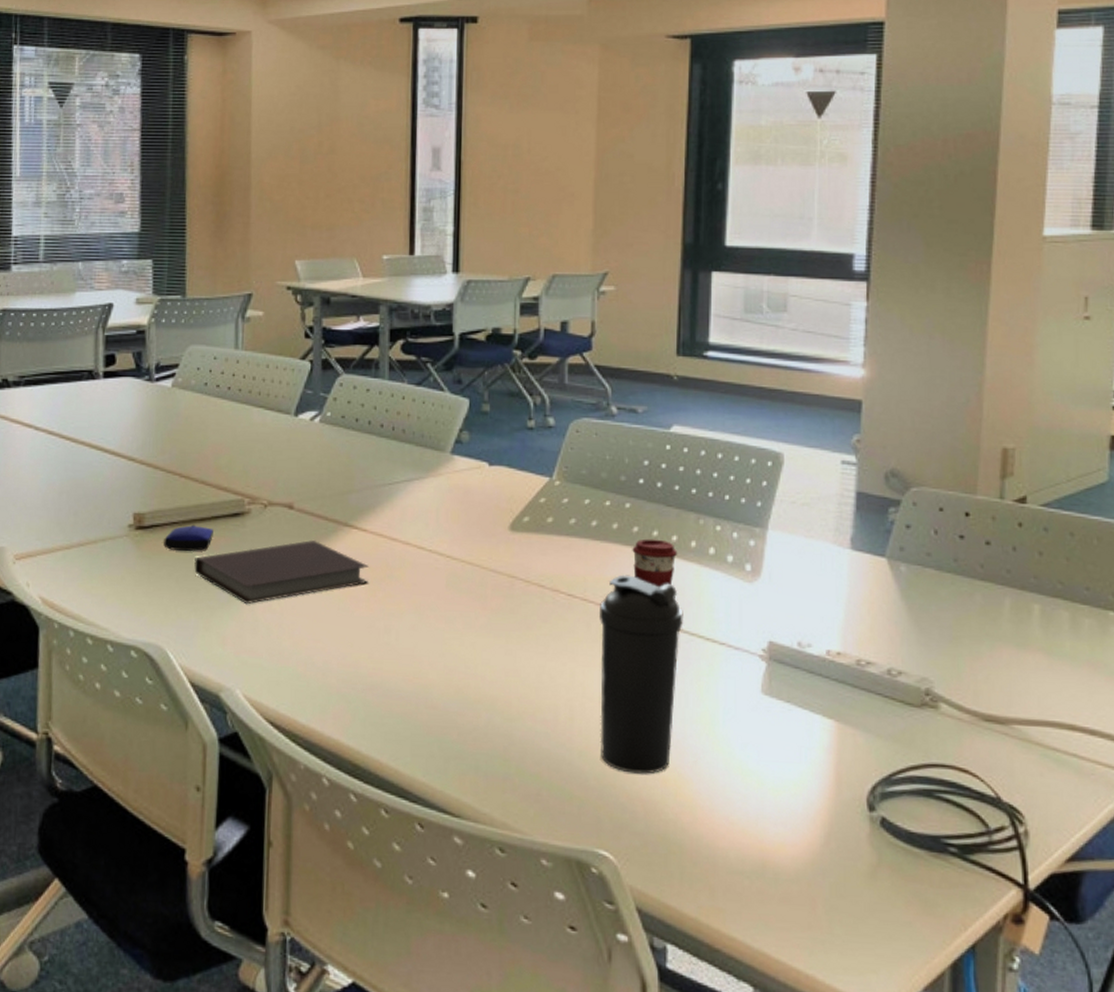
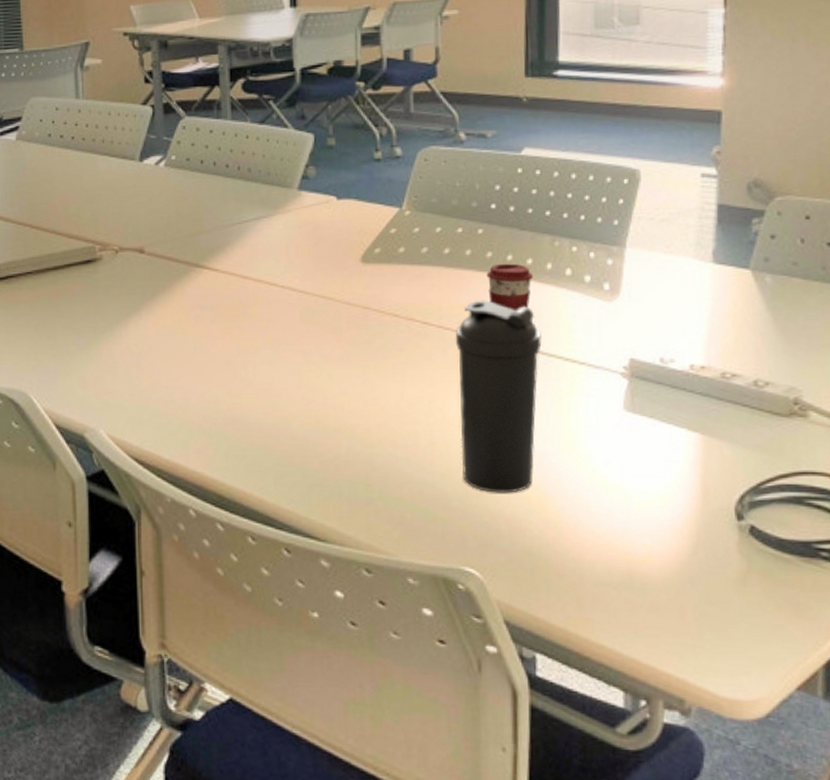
computer mouse: present [164,524,213,552] -> none [20,273,67,300]
notebook: present [194,539,369,604] -> none [51,282,223,347]

